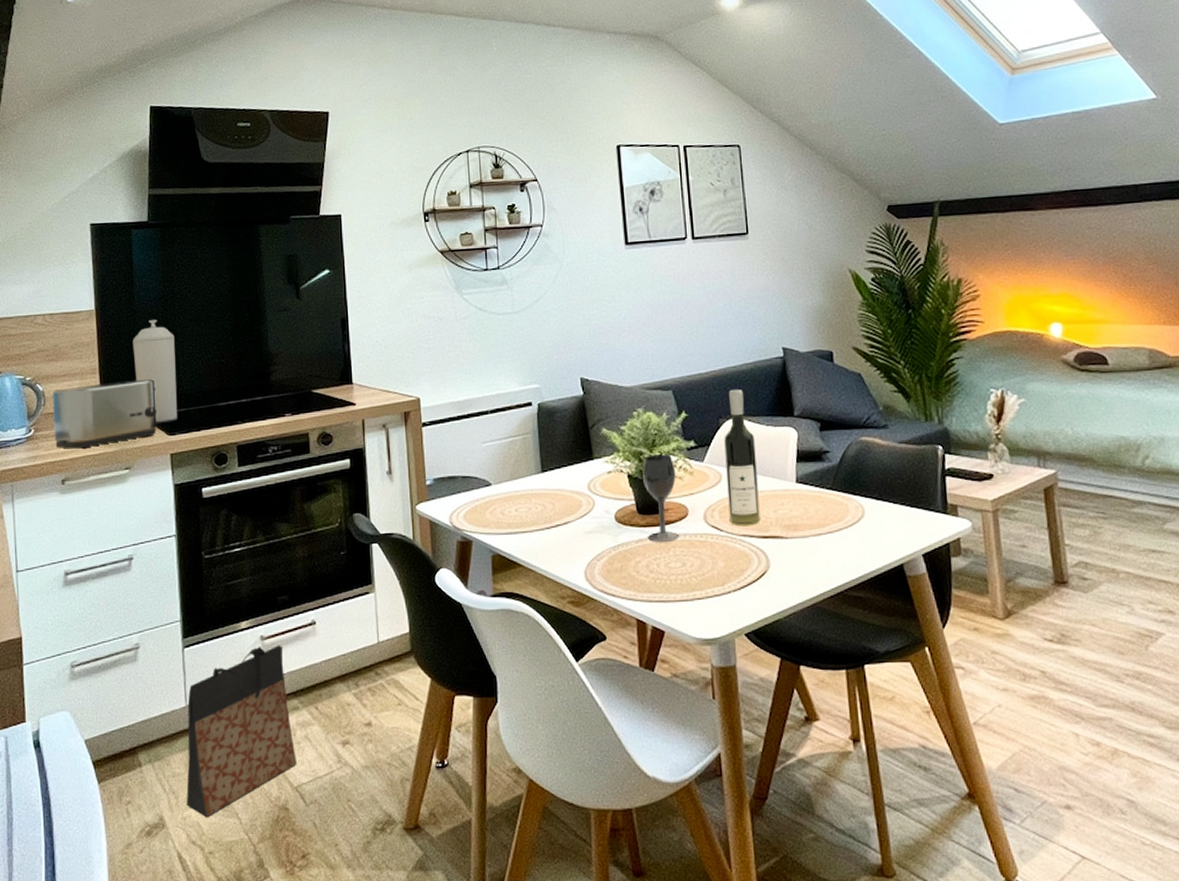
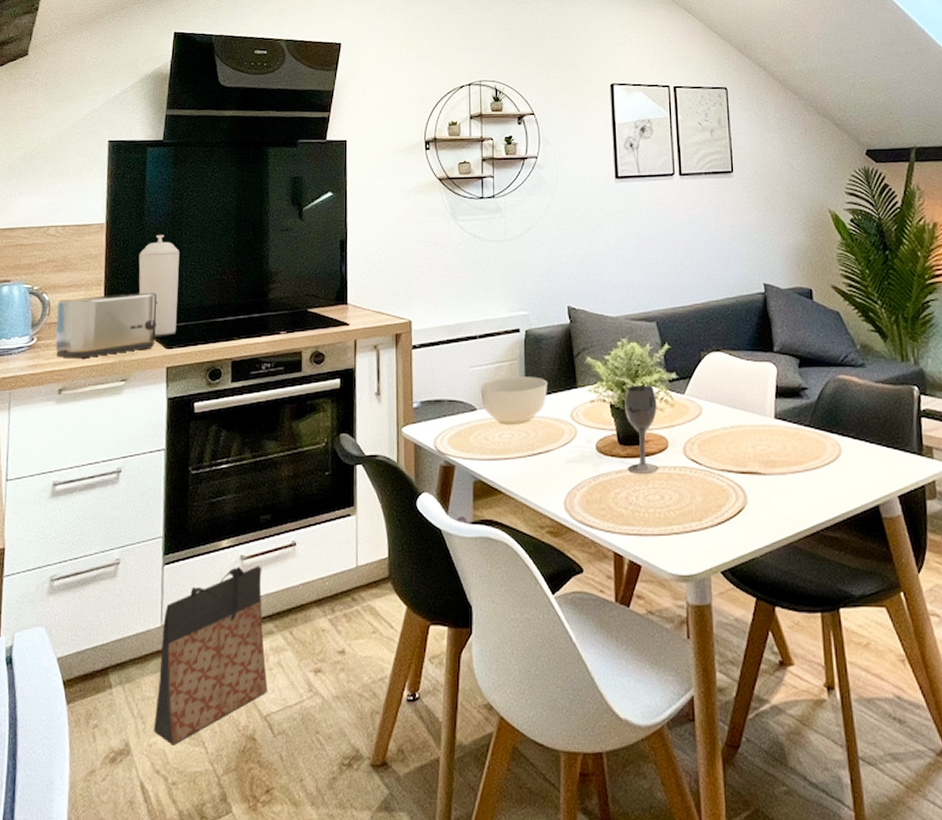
bowl: none [494,450,564,499] -> present [480,376,548,425]
bottle: present [724,388,760,527] -> none [705,322,739,461]

